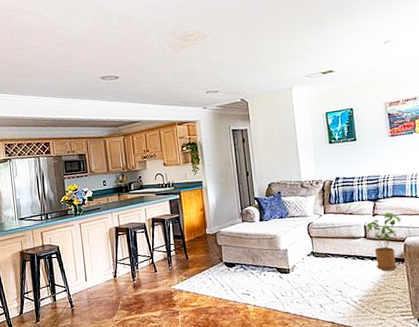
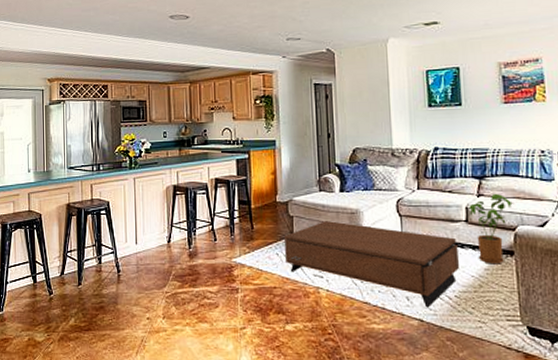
coffee table: none [215,246,361,312] -> present [285,221,459,308]

